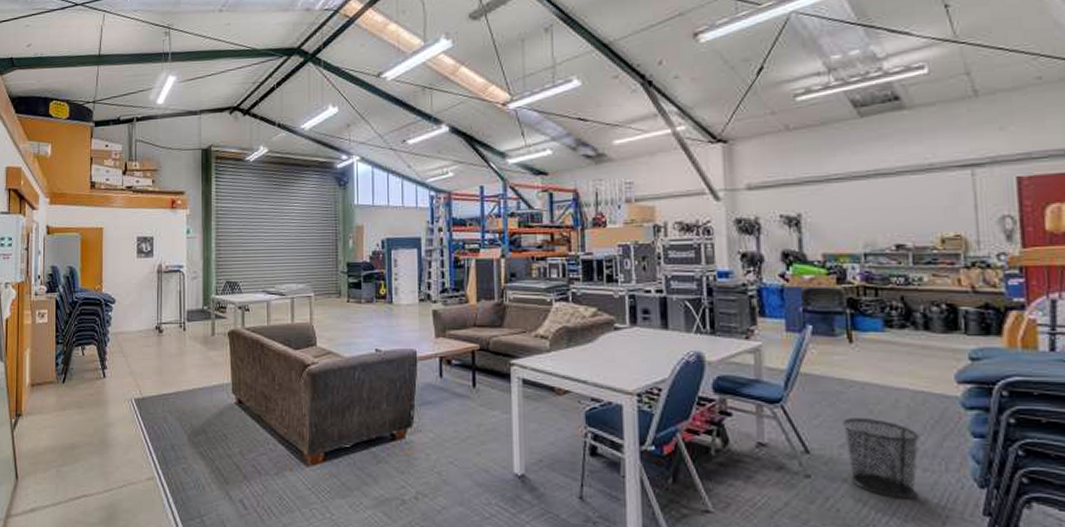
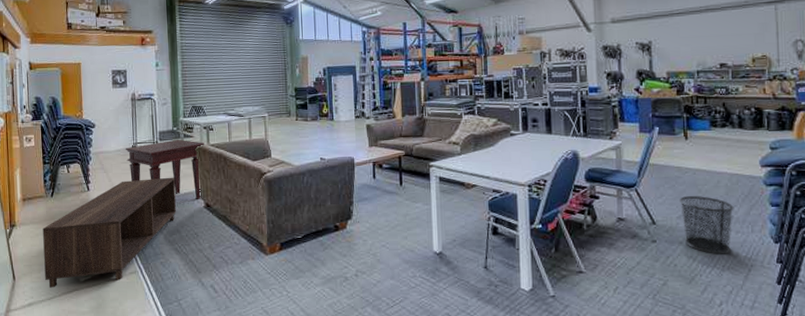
coffee table: none [51,365,203,492] -> present [43,177,176,288]
side table: none [149,320,239,394] -> present [126,139,205,199]

